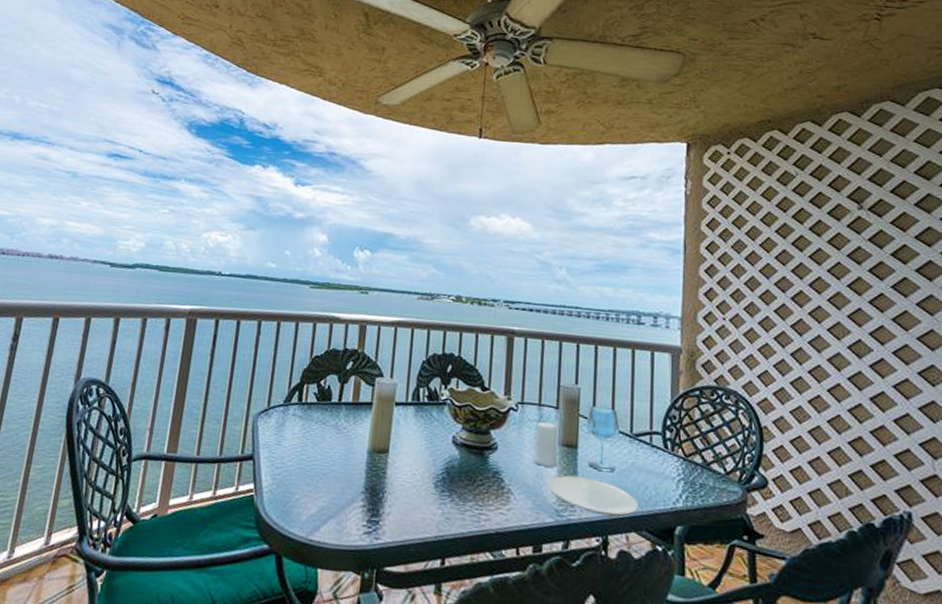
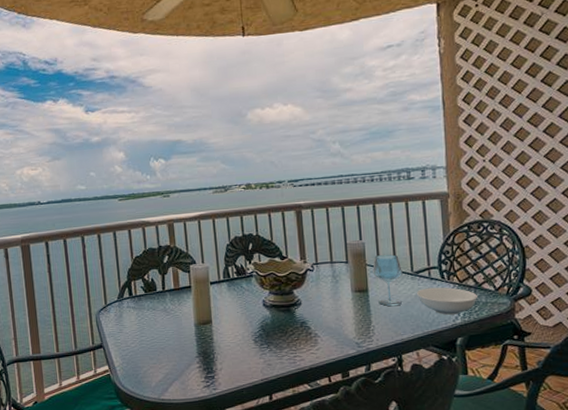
candle: present [534,421,559,468] -> none [331,275,353,311]
plate: present [549,475,638,517] -> none [348,313,424,340]
bowl: none [633,456,704,496] -> present [416,287,477,315]

